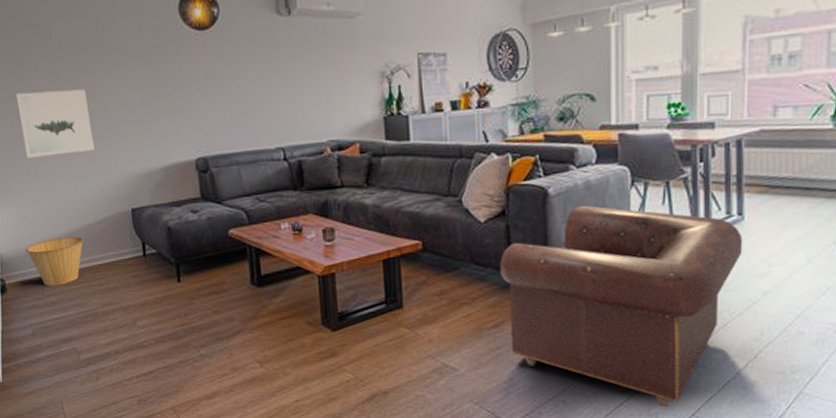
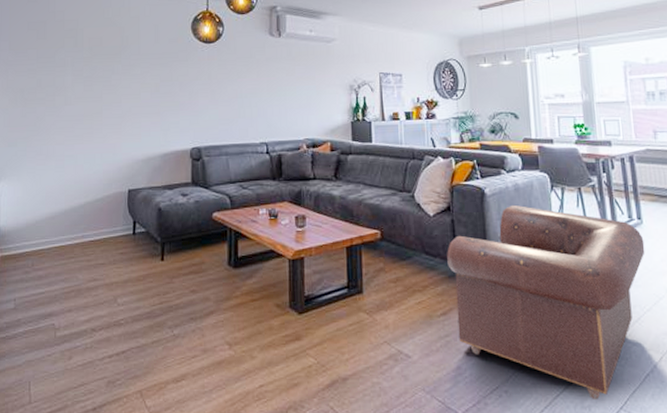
wall art: present [15,89,95,158] -> none [42,83,104,140]
basket: present [25,236,84,286] -> none [24,213,80,260]

